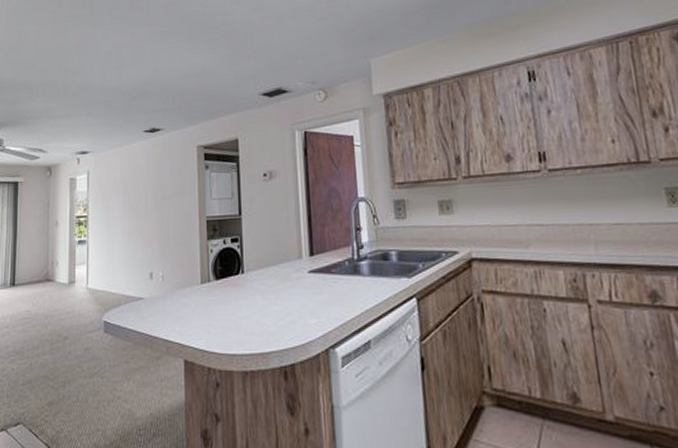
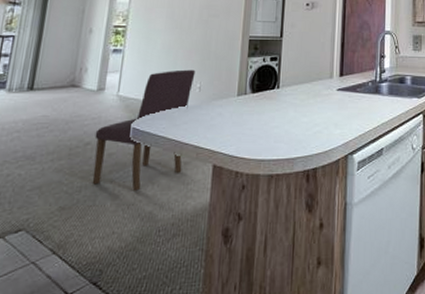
dining chair: none [71,257,157,387] -> present [92,69,196,191]

